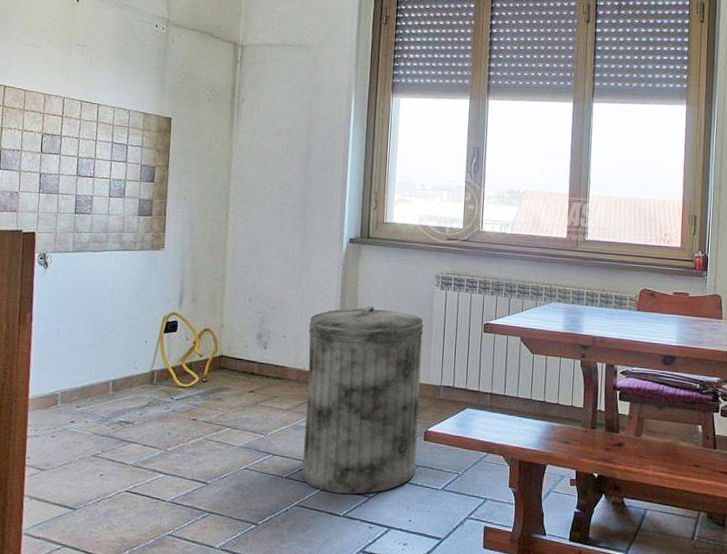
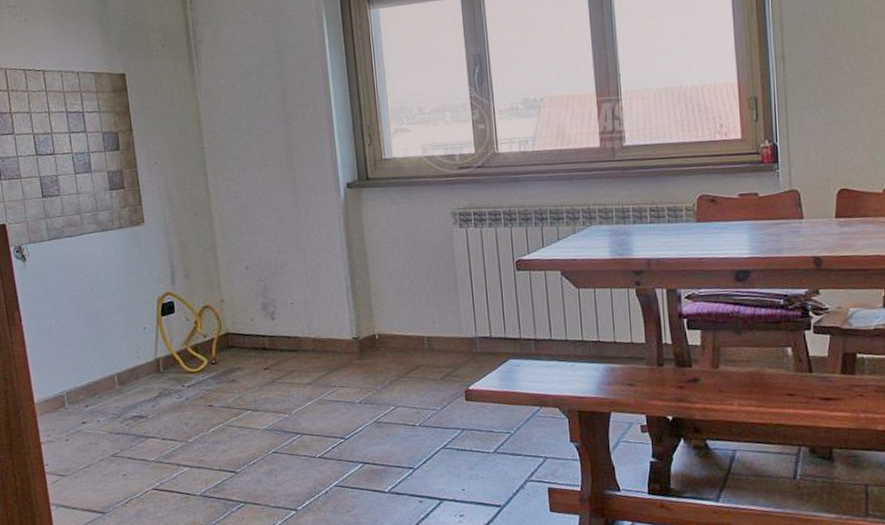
trash can: present [301,306,424,494] -> none [317,257,461,469]

